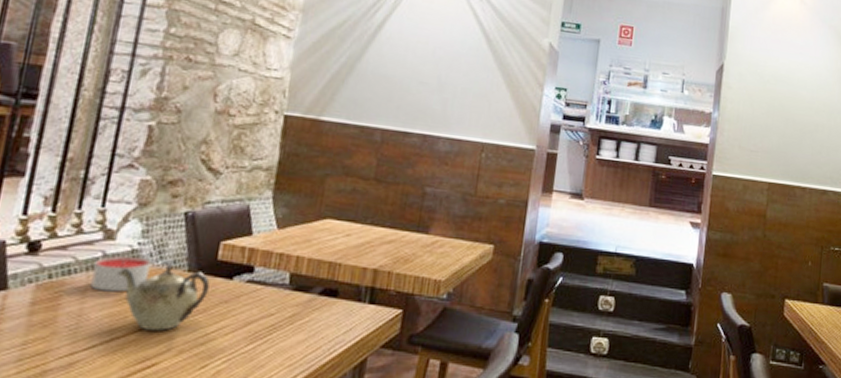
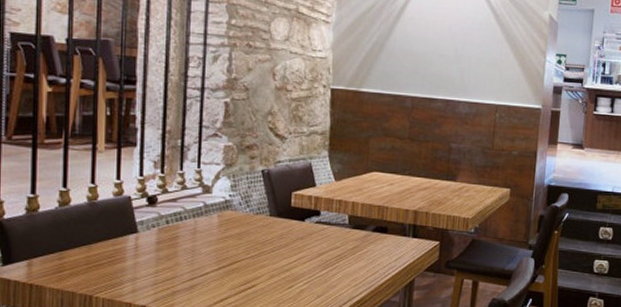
candle: present [90,256,151,292] -> none [198,205,241,233]
teapot: present [118,262,210,331] -> none [217,209,287,261]

